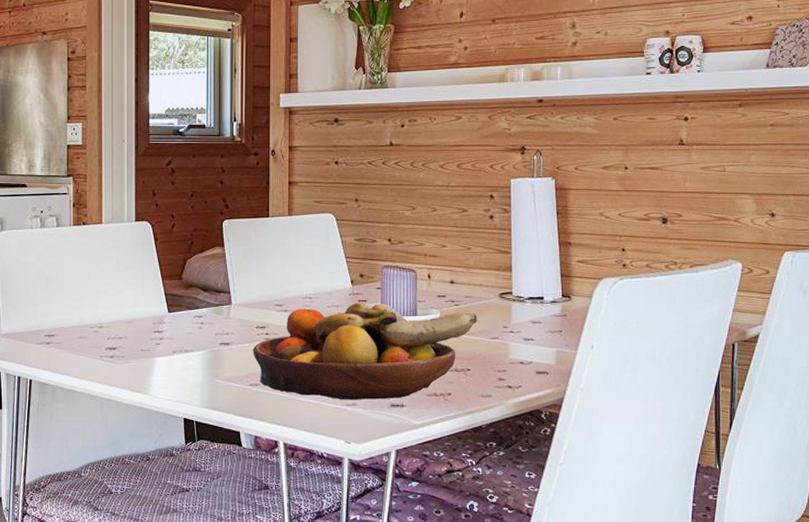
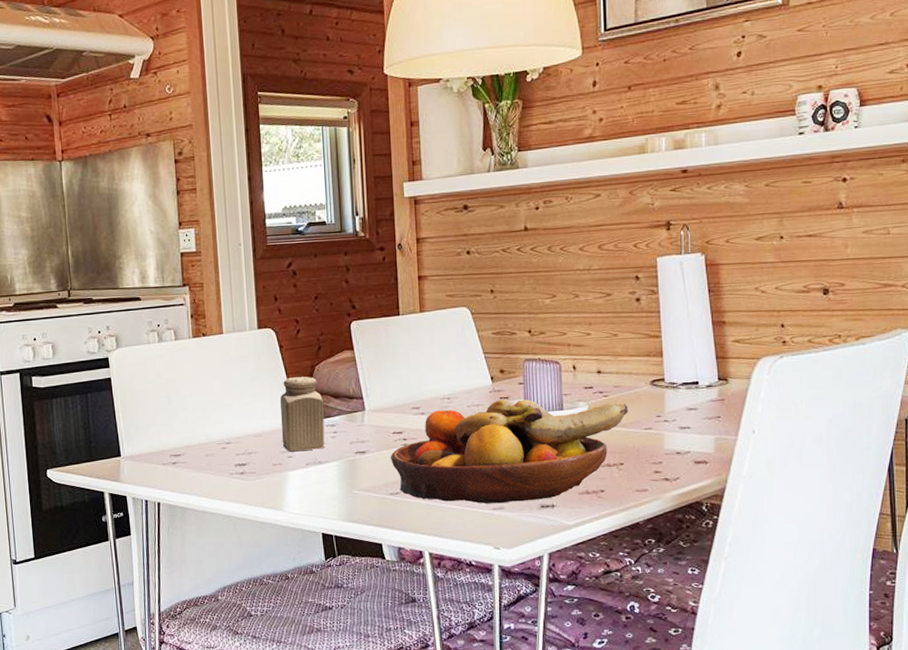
salt shaker: none [151,269,192,339] -> present [280,376,325,452]

